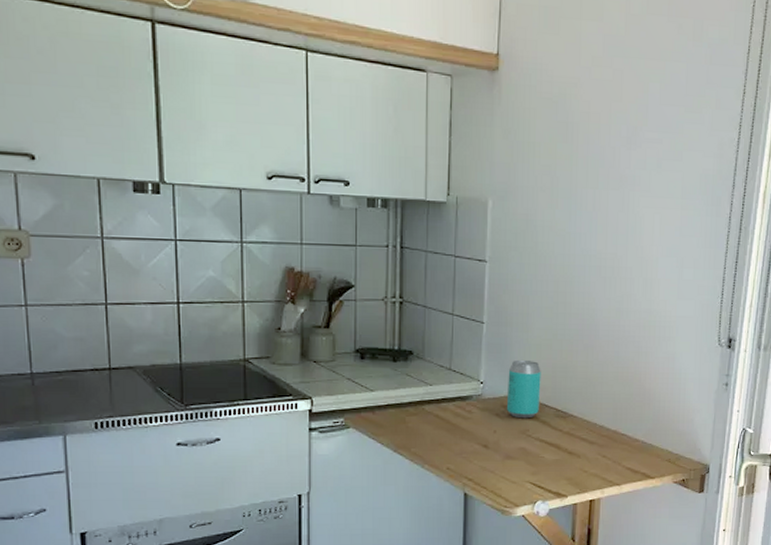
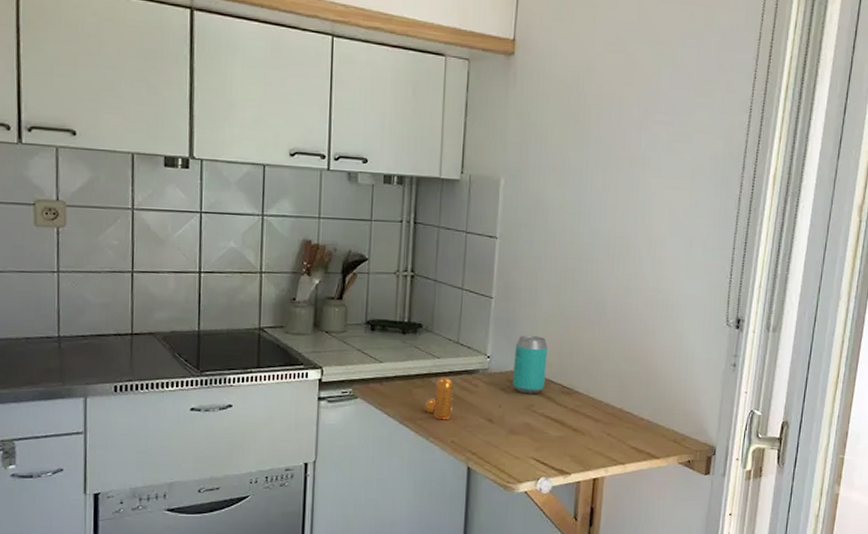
pepper shaker: none [418,404,448,446] -> present [424,376,454,419]

